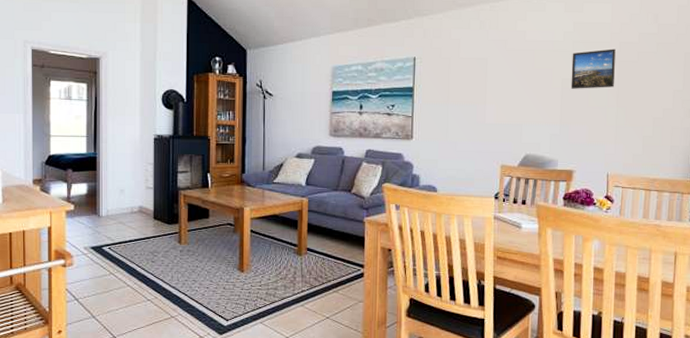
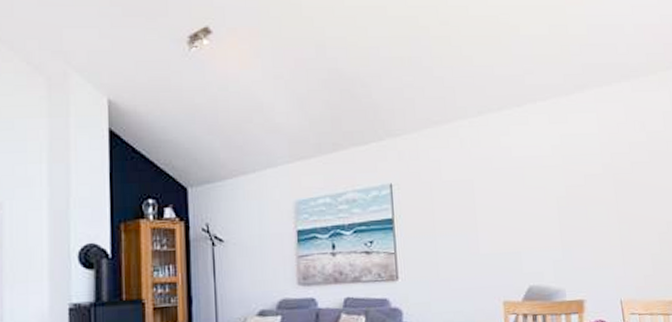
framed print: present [571,49,616,89] -> none [563,160,613,207]

